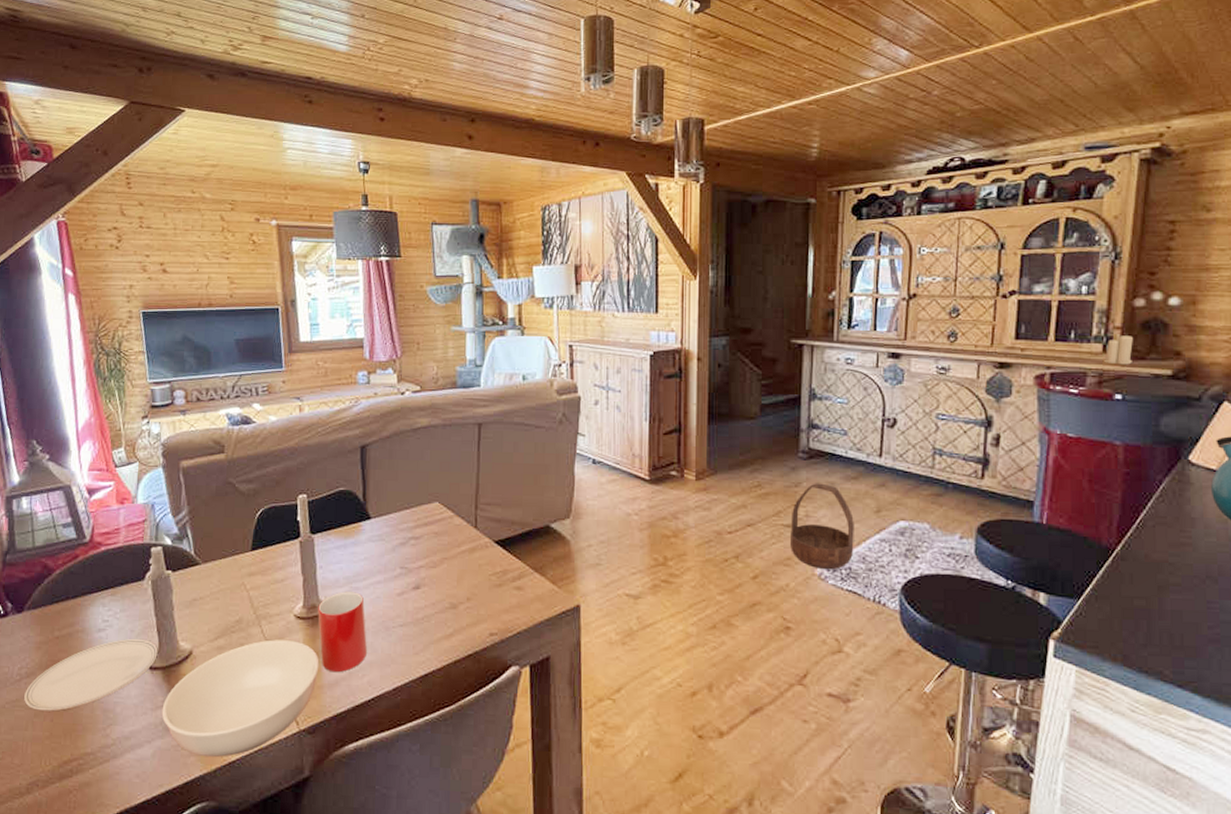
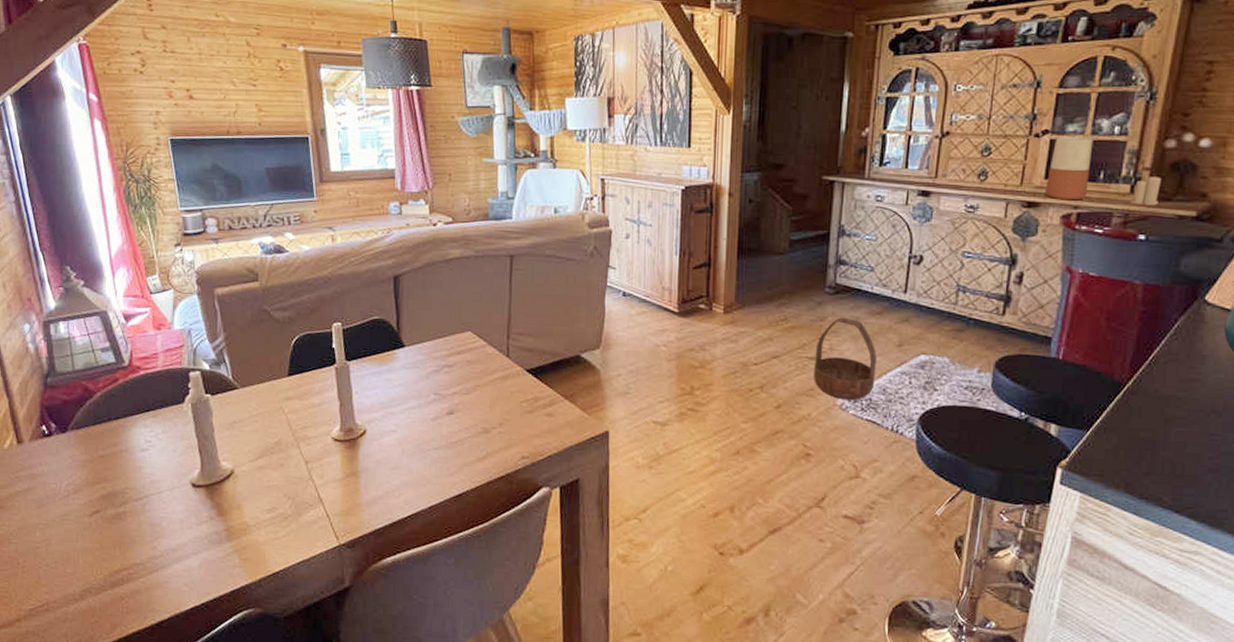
plate: present [24,638,158,712] -> none [73,458,200,525]
bowl: present [161,639,320,758] -> none [206,460,357,569]
cup: present [318,591,367,673] -> none [355,416,403,492]
vase: none [1016,297,1062,361] -> present [1045,137,1094,201]

